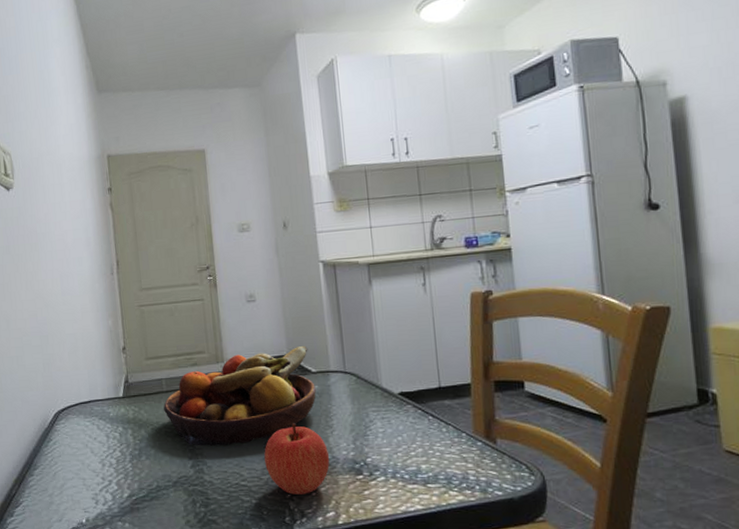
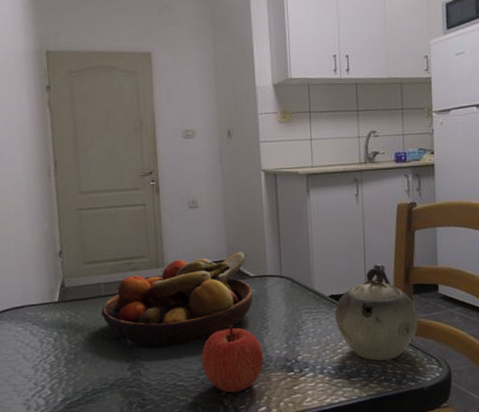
teapot: none [406,358,503,466] -> present [335,263,418,361]

